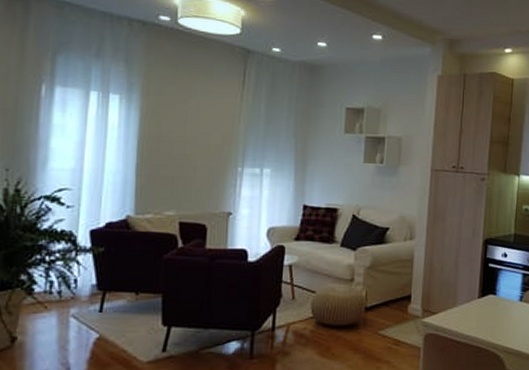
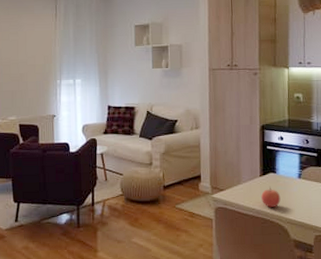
apple: none [477,310,499,334] -> present [260,187,281,207]

